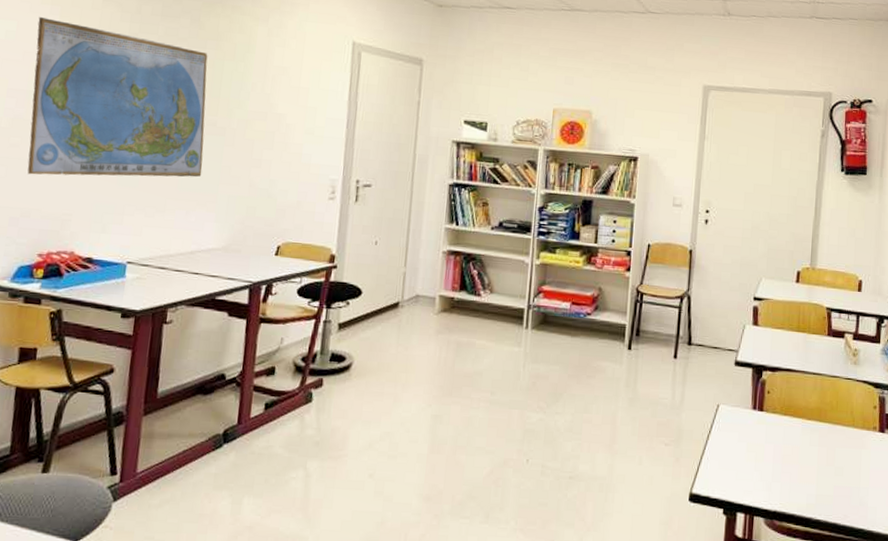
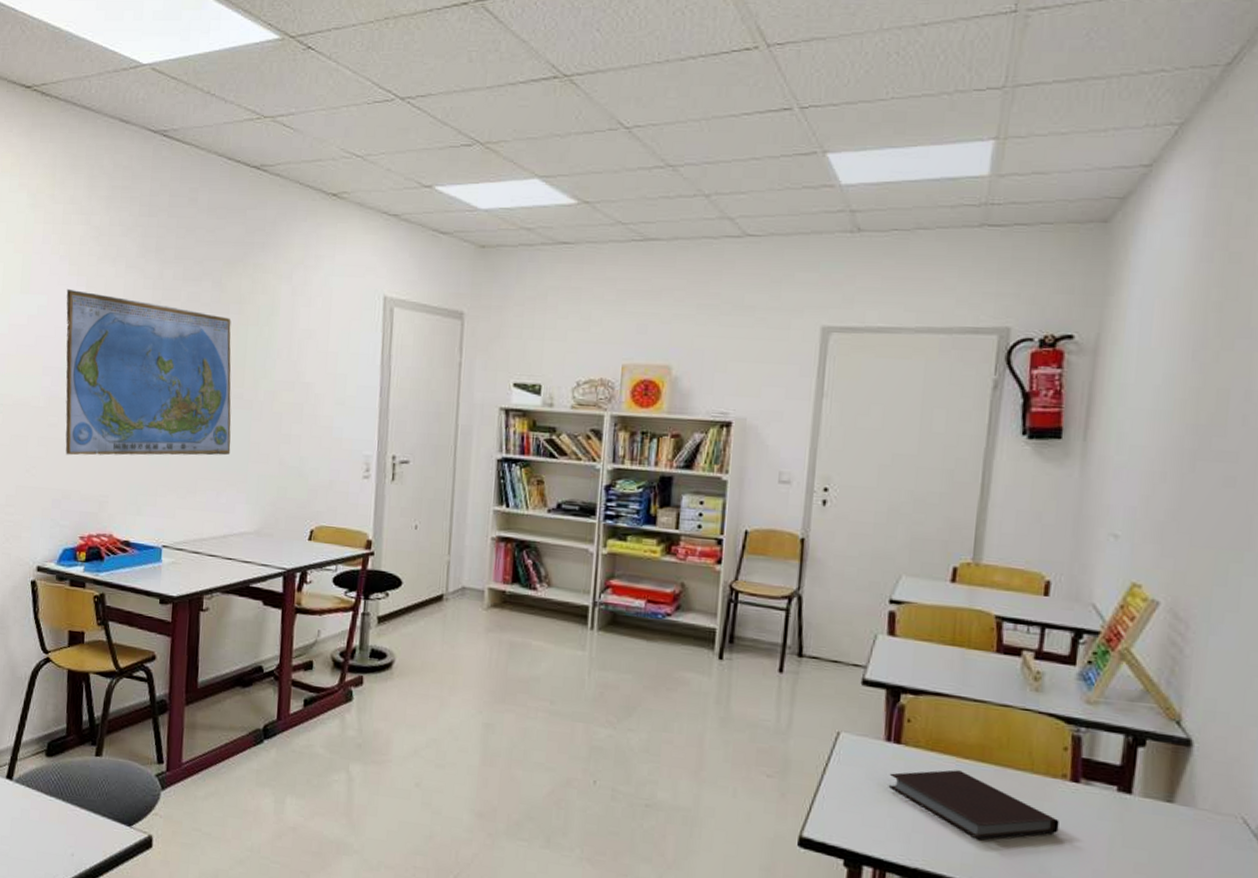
notebook: none [754,429,872,484] -> present [888,770,1059,840]

